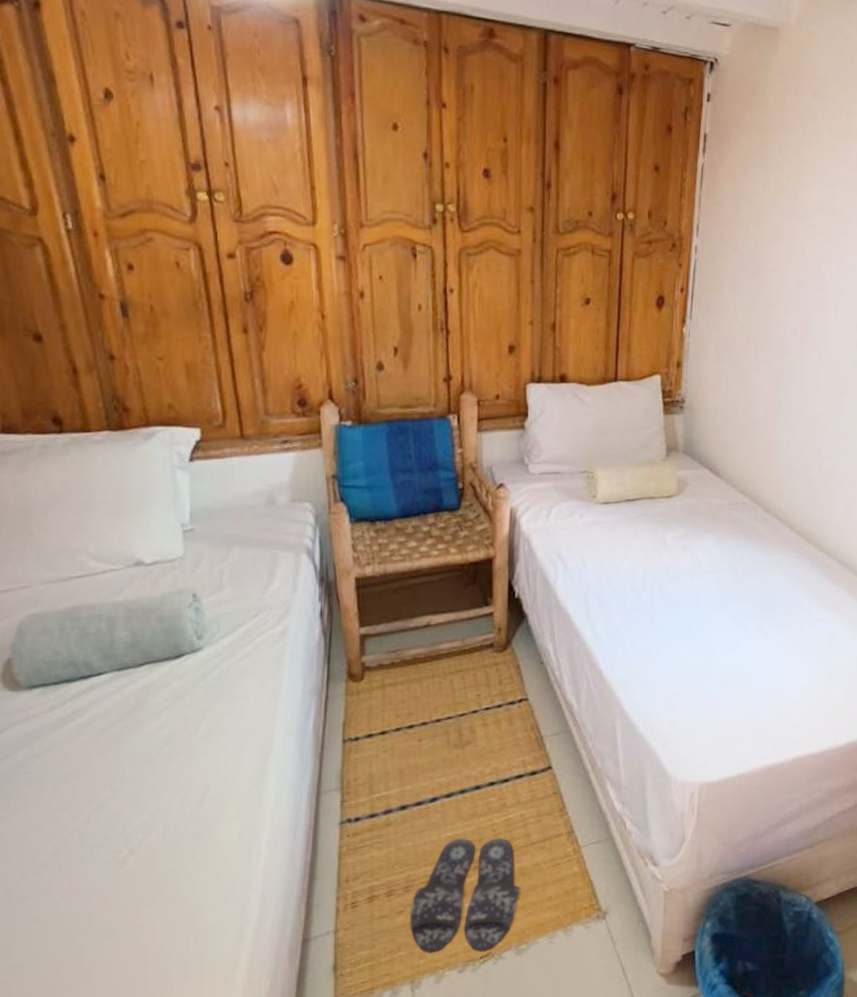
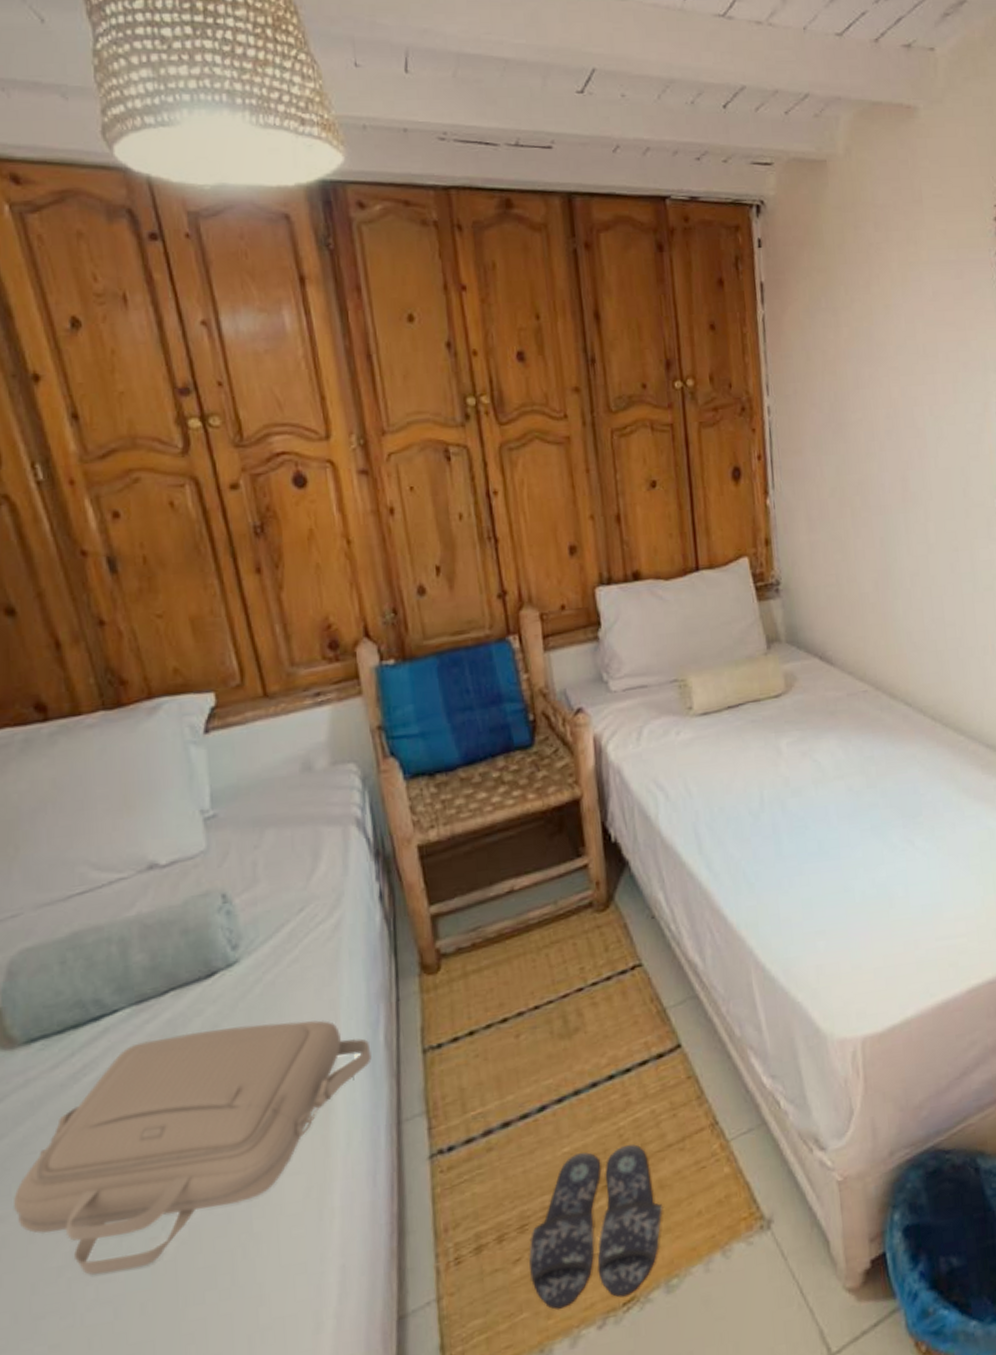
laptop bag: none [12,699,302,872] -> present [14,1019,372,1275]

